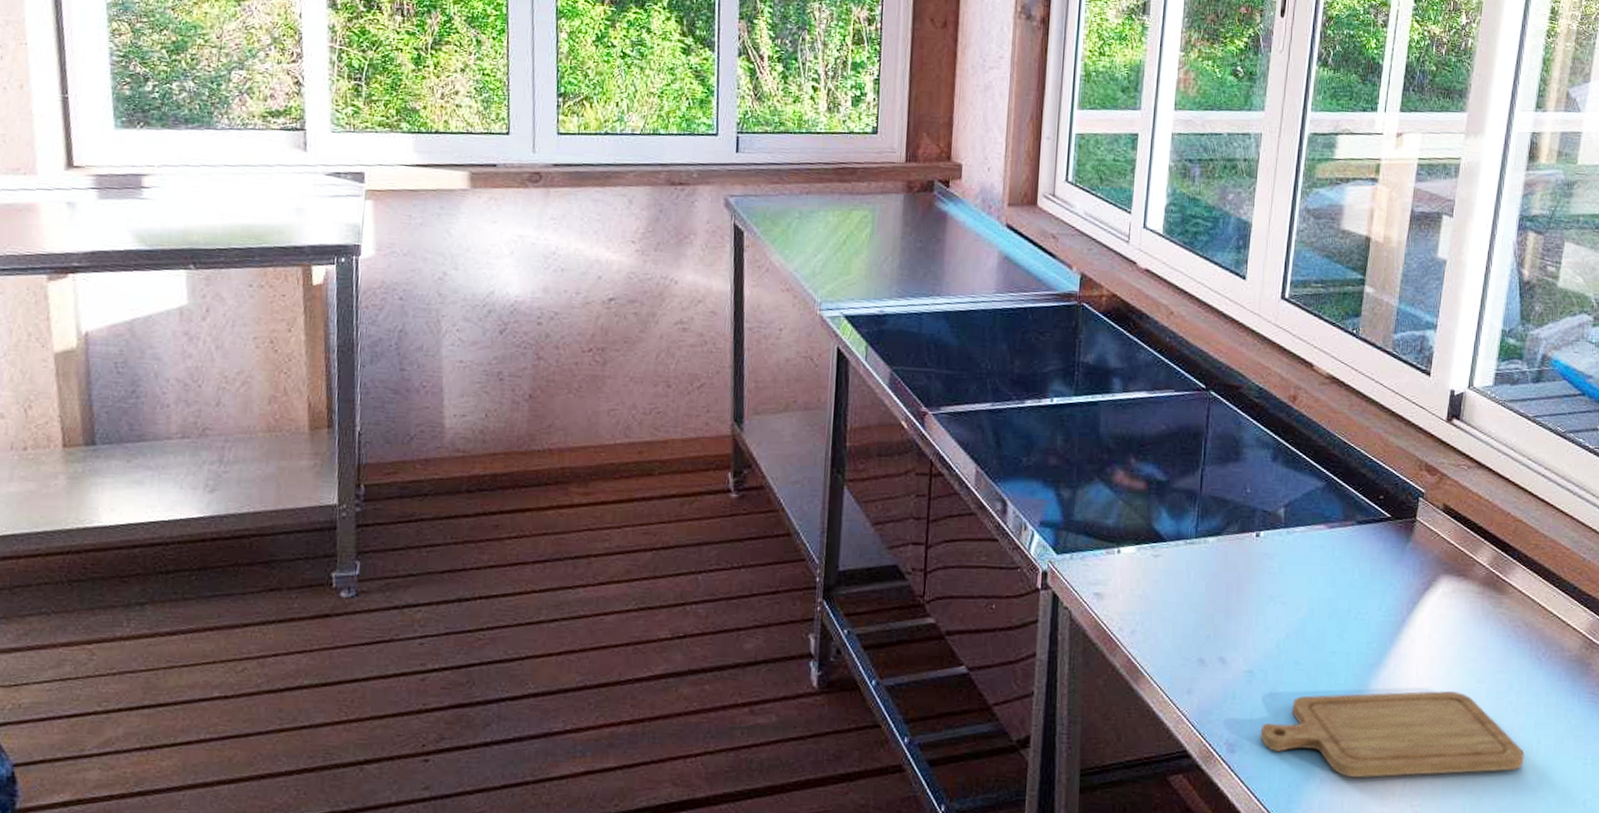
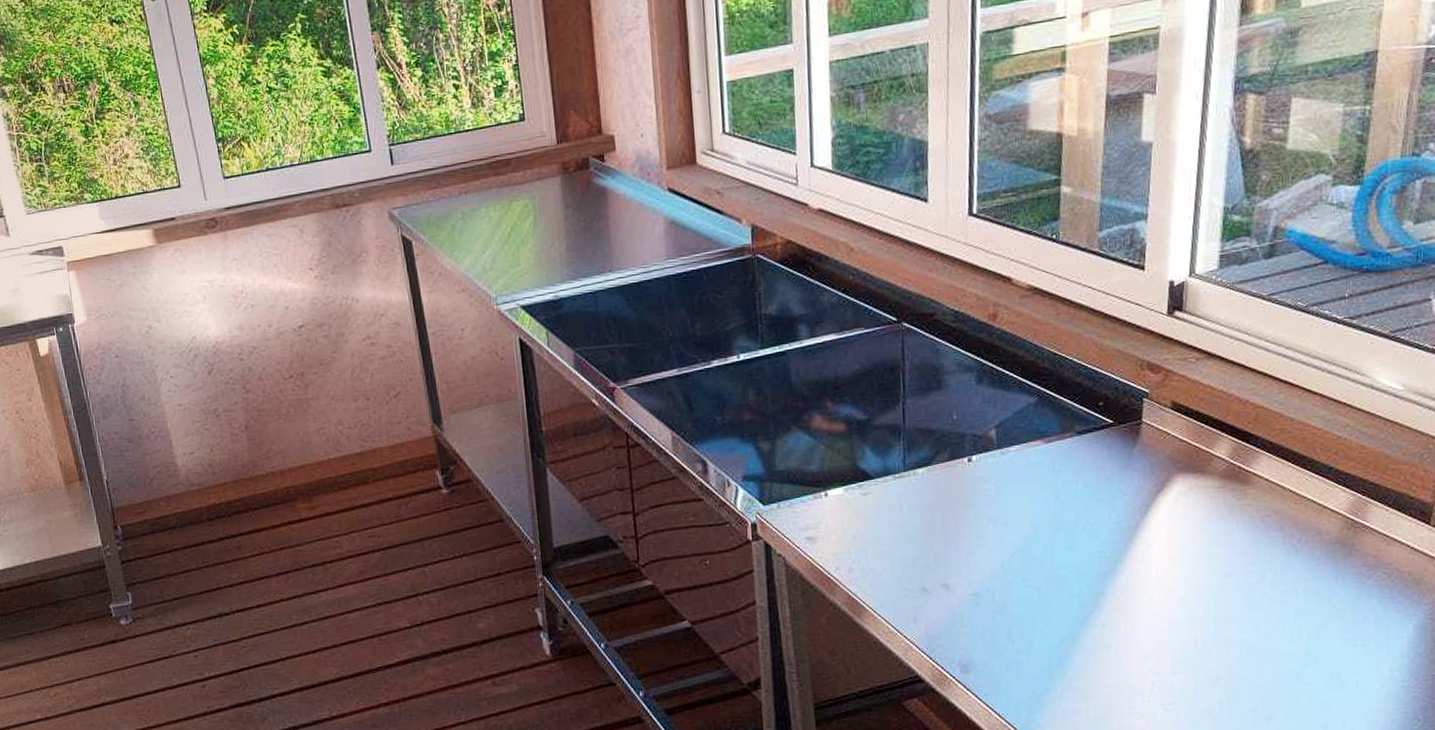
chopping board: present [1260,691,1525,777] -> none [993,589,1285,684]

